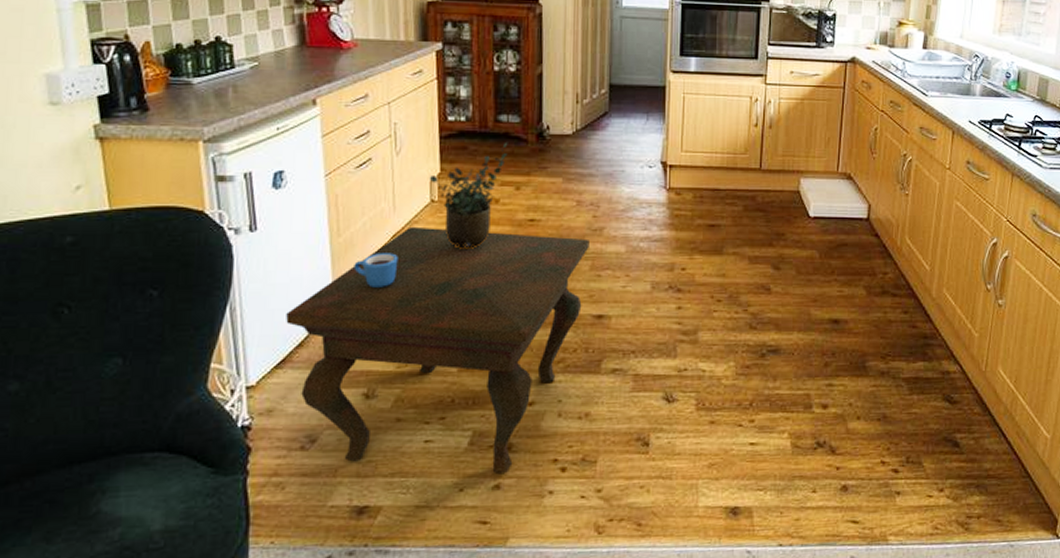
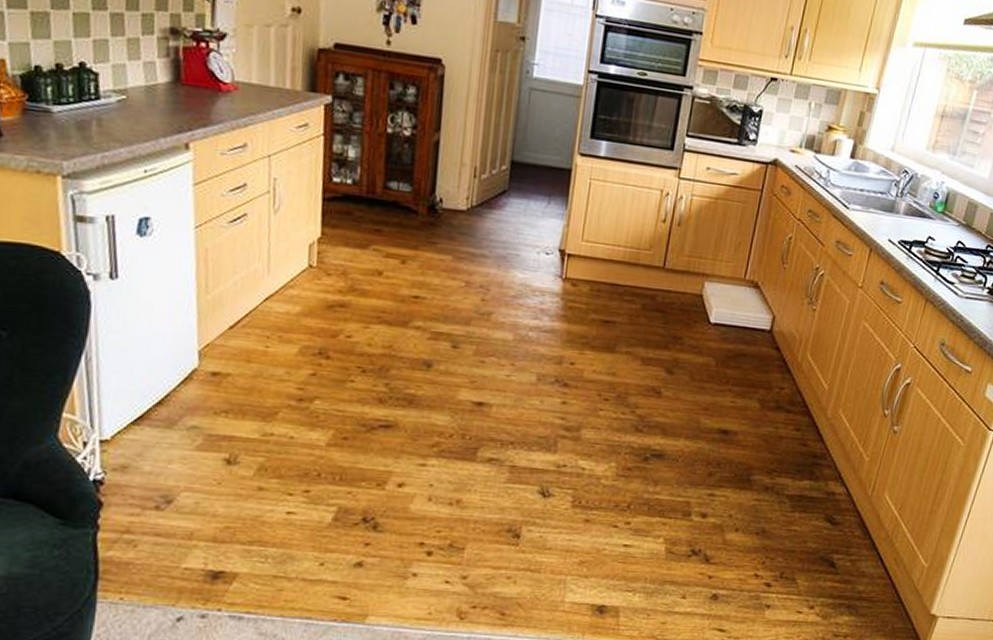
side table: present [286,226,589,473] -> none [145,291,476,551]
mug: present [354,253,398,288] -> none [221,315,270,352]
potted plant: present [429,141,508,249] -> none [308,211,397,321]

